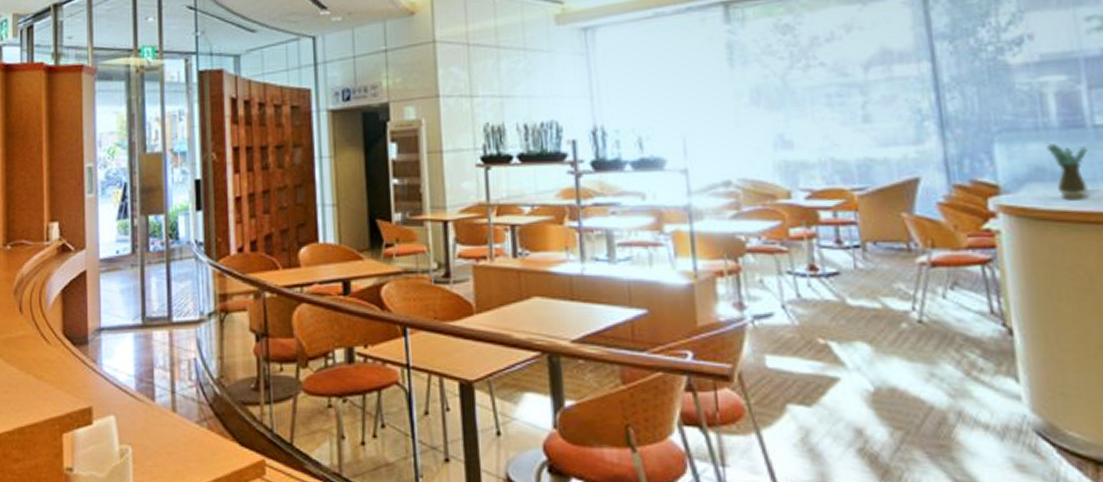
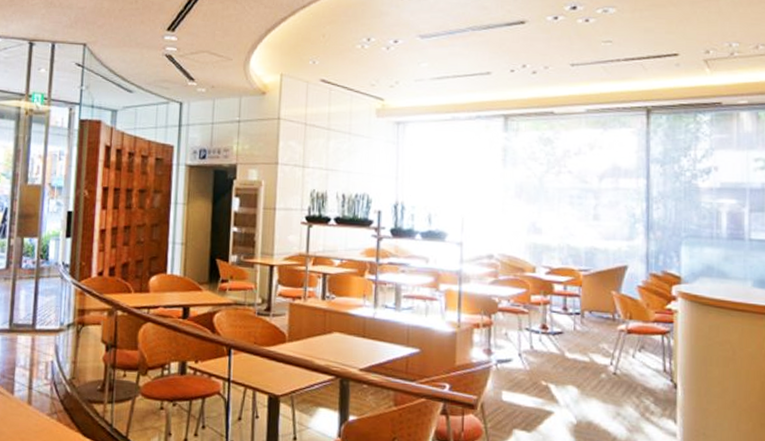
vase: present [1046,144,1088,201] -> none [716,250,743,293]

